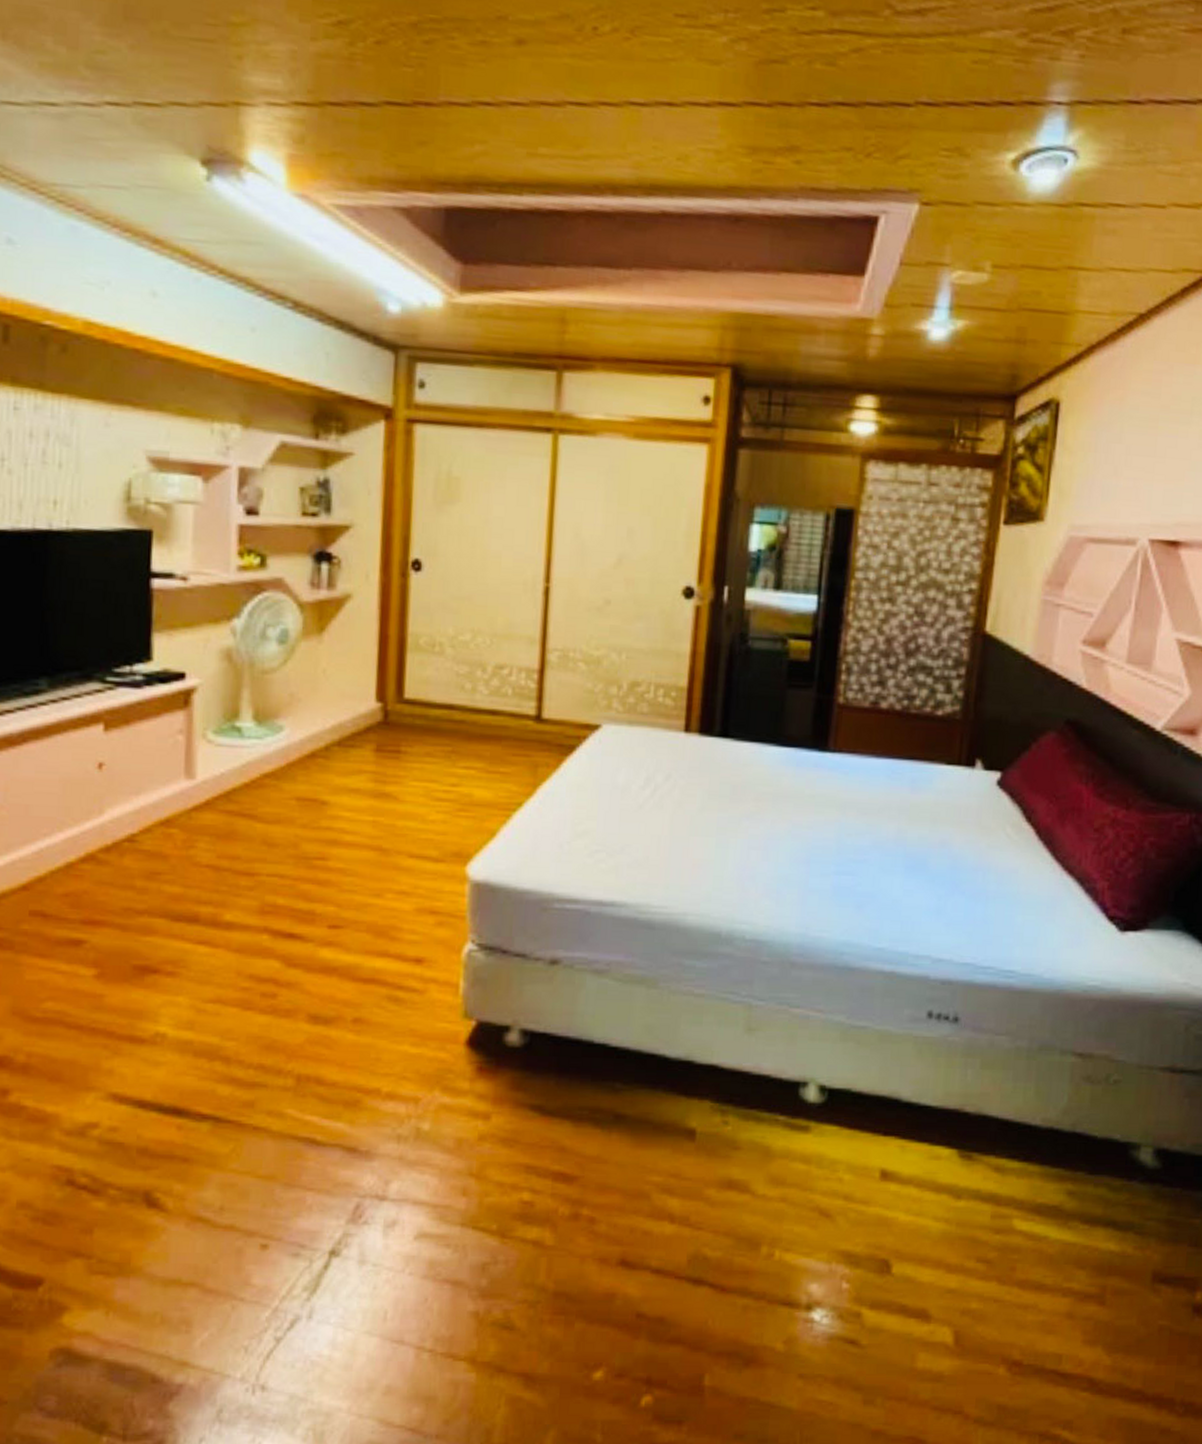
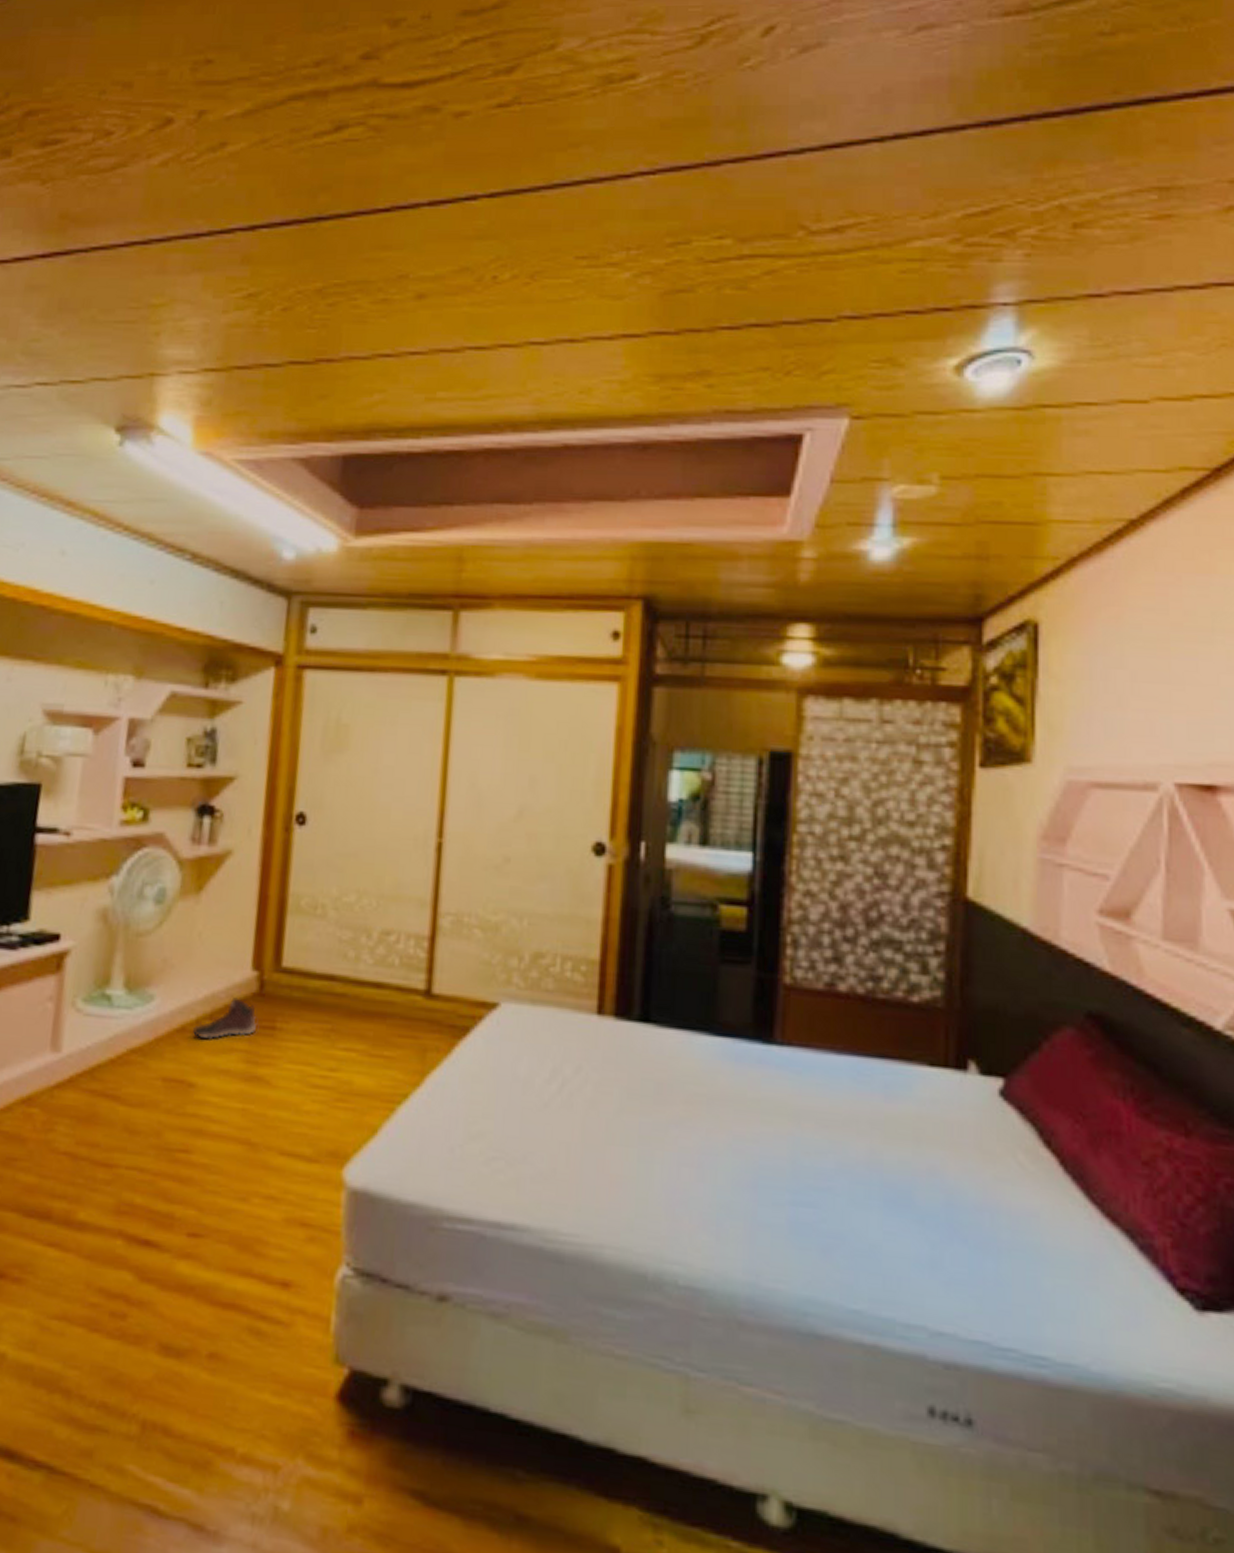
sneaker: none [322,725,384,764] -> present [192,996,258,1040]

